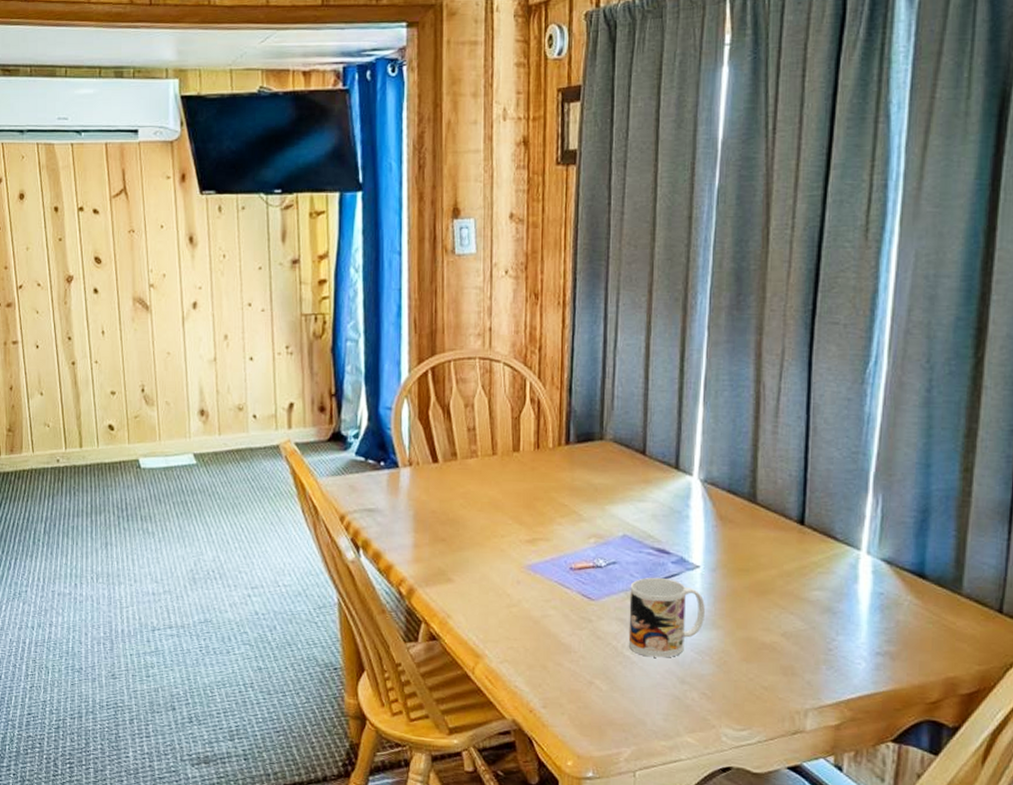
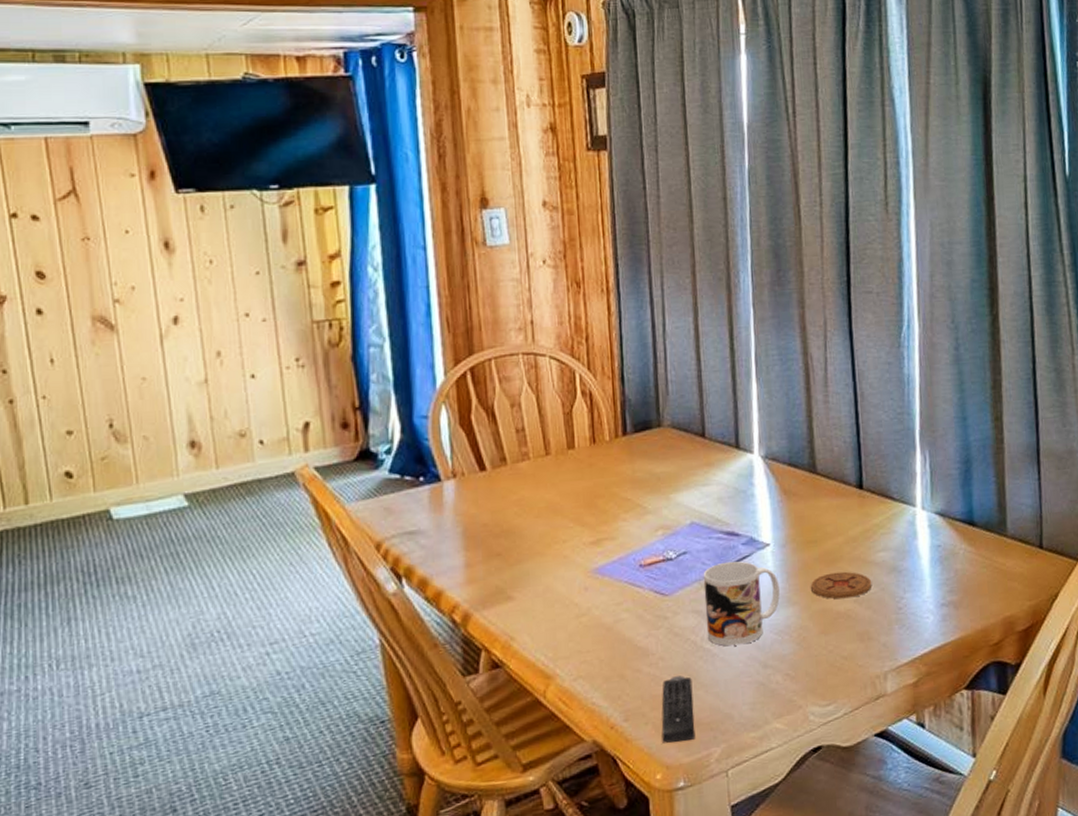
remote control: none [576,676,610,737] -> present [661,675,696,743]
coaster: none [738,603,803,631] -> present [811,571,872,599]

